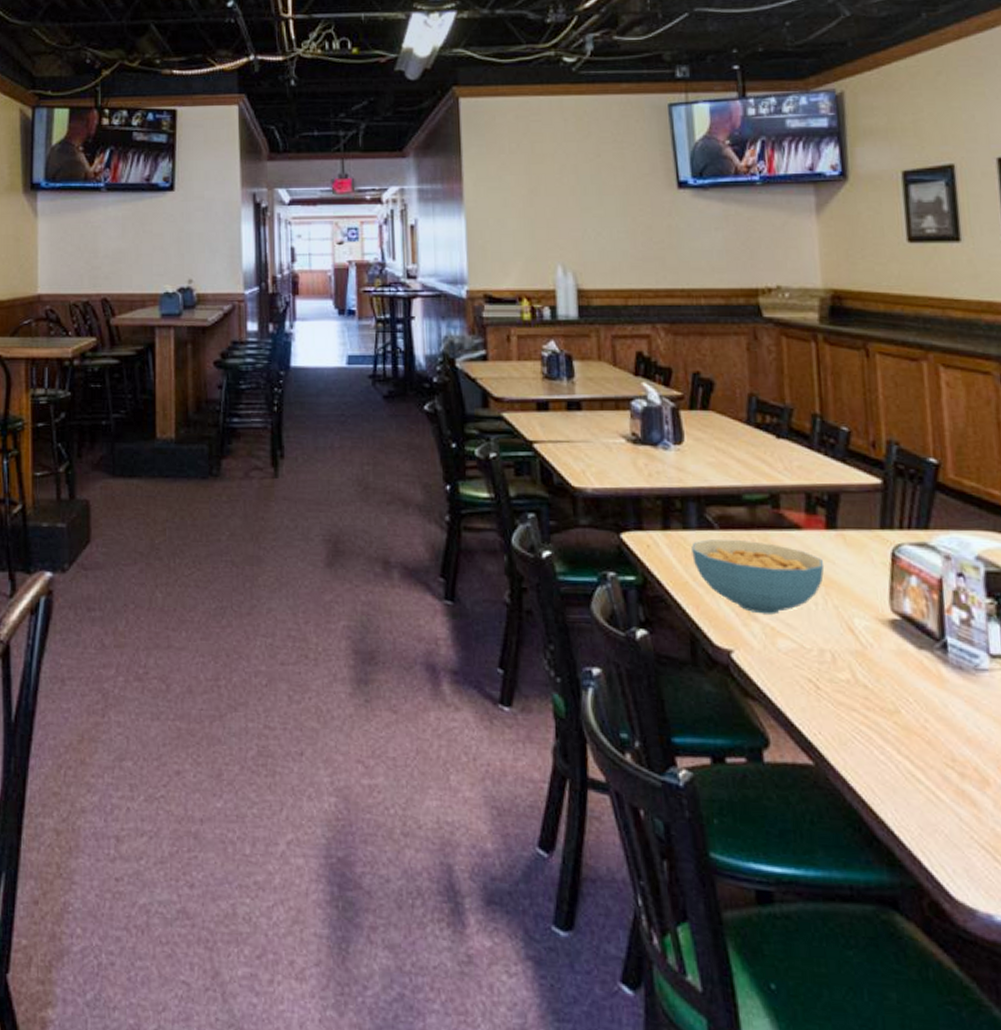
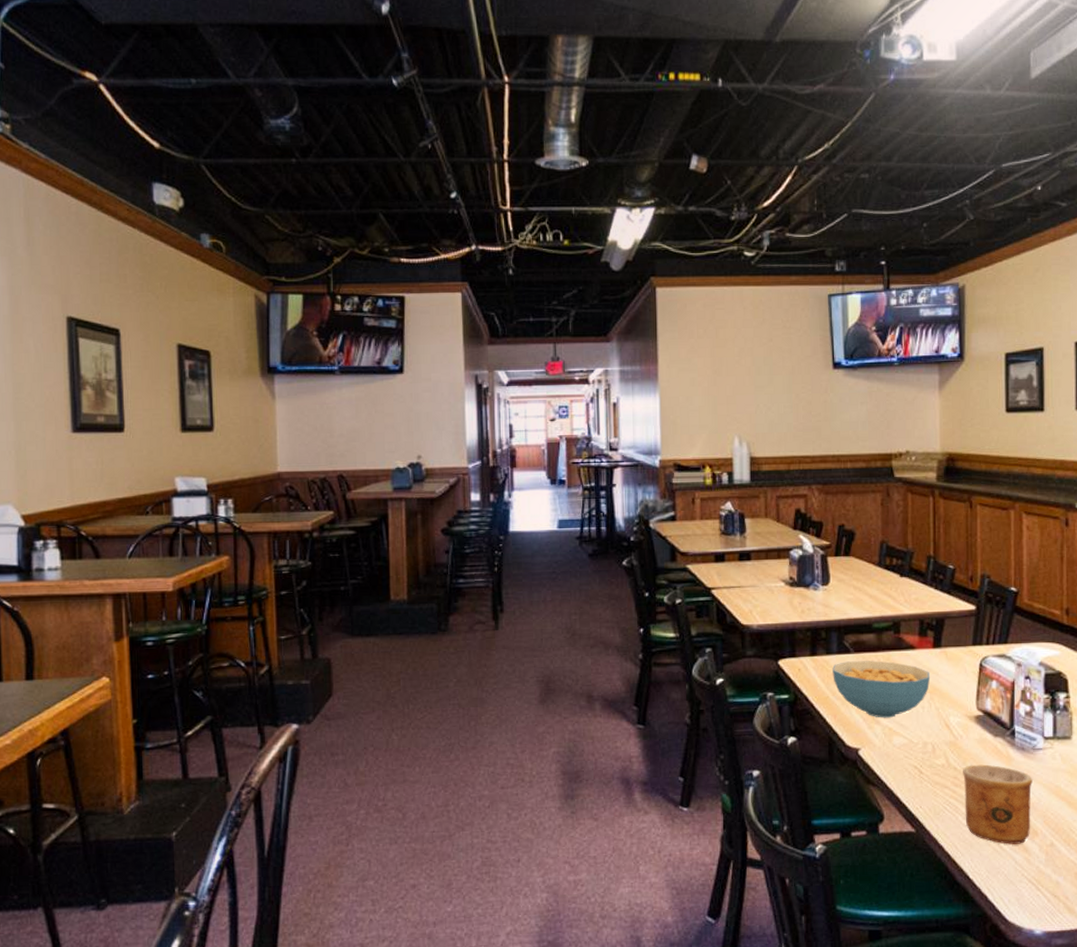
cup: none [876,683,979,795] -> present [963,764,1033,845]

